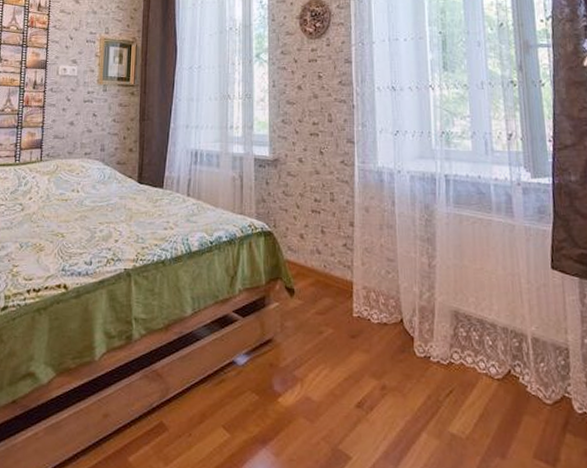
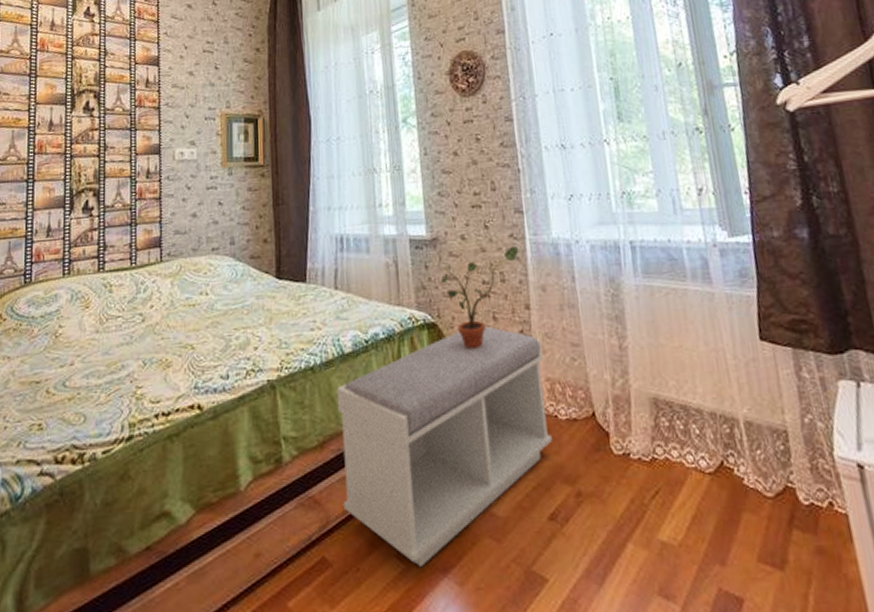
bench: none [182,237,365,437] -> present [336,325,553,567]
potted plant: none [279,170,348,256] -> present [441,245,519,349]

